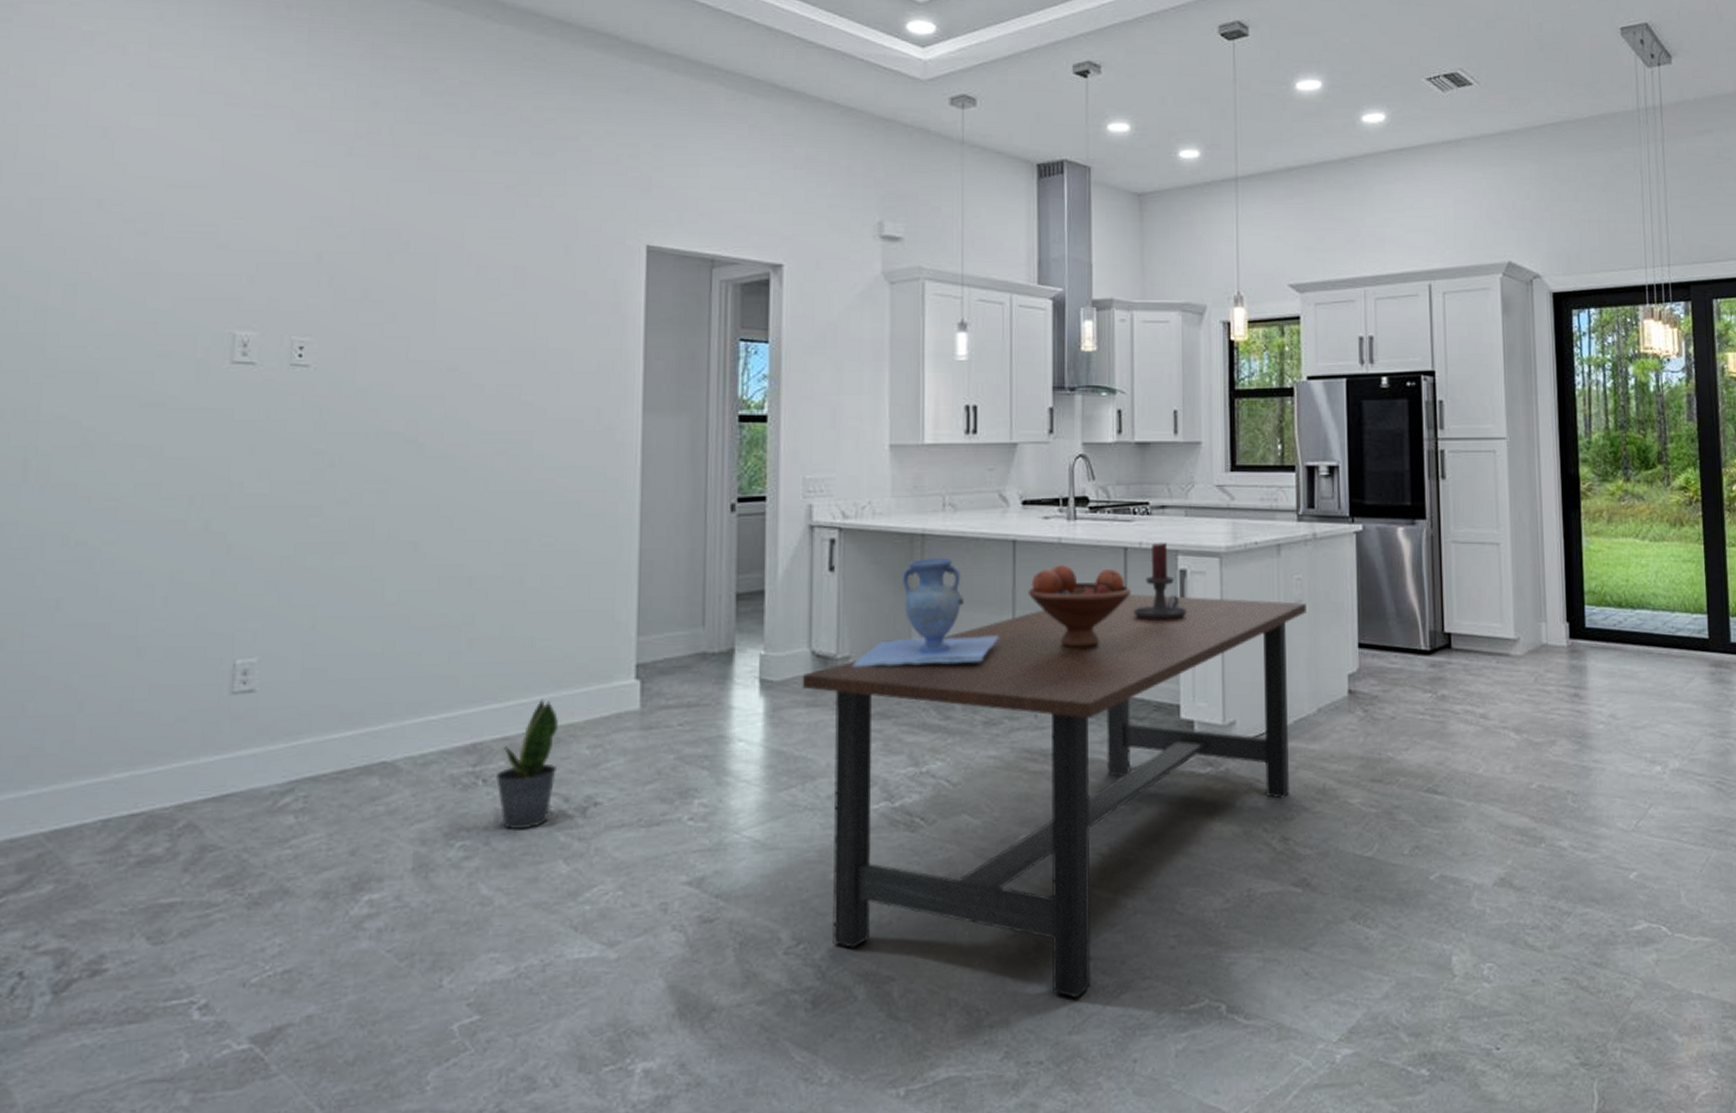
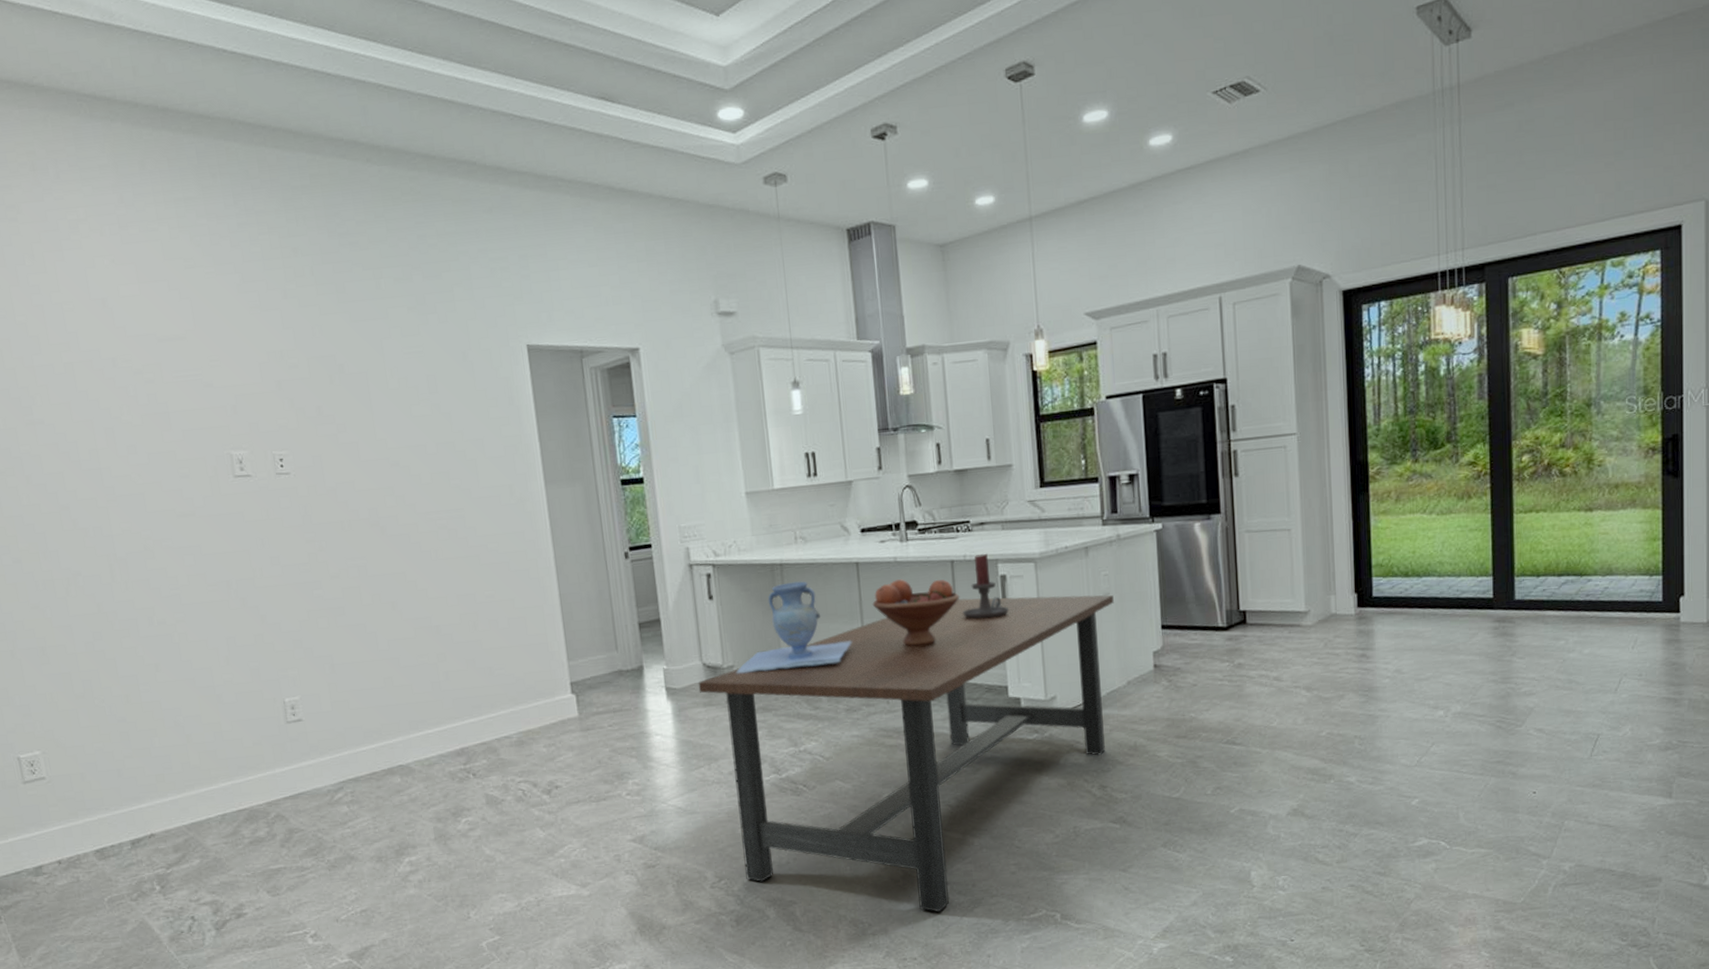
potted plant: present [495,698,559,830] -> none [481,713,524,808]

